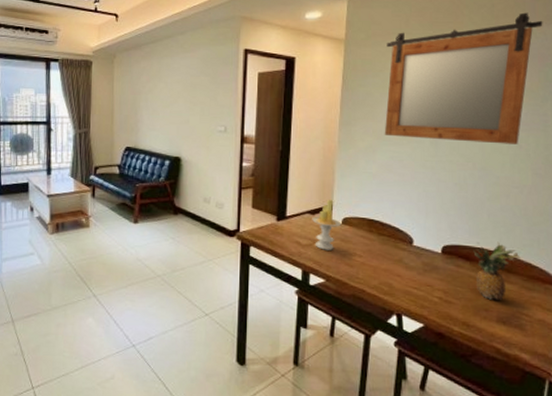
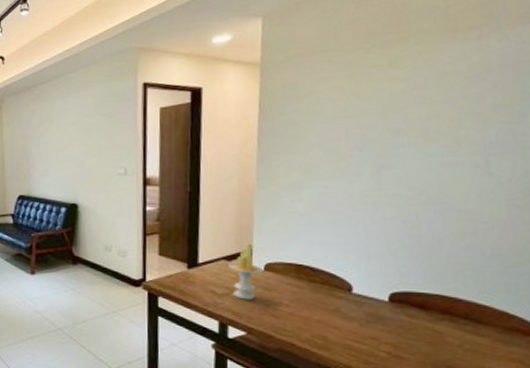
mirror: present [384,12,543,144] -> none [312,12,518,172]
fruit: present [473,241,520,300] -> none [430,287,493,355]

